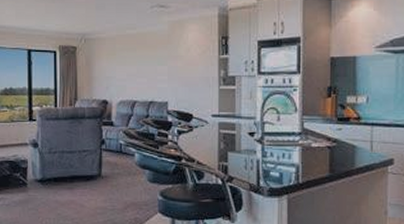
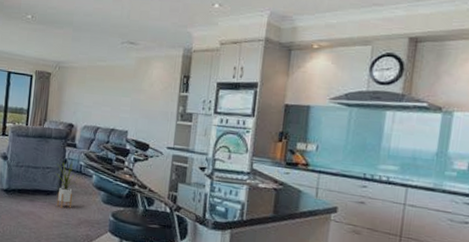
house plant: none [93,141,119,193] -> present [55,160,78,208]

